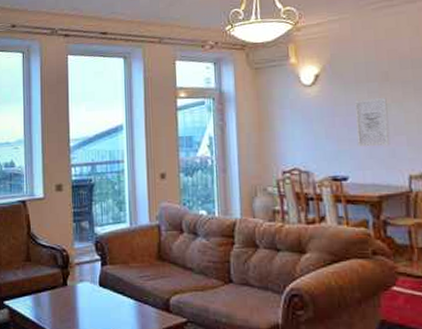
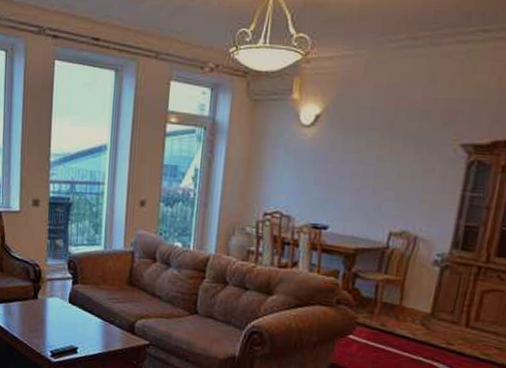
wall art: present [354,97,391,147] -> none [344,147,385,200]

